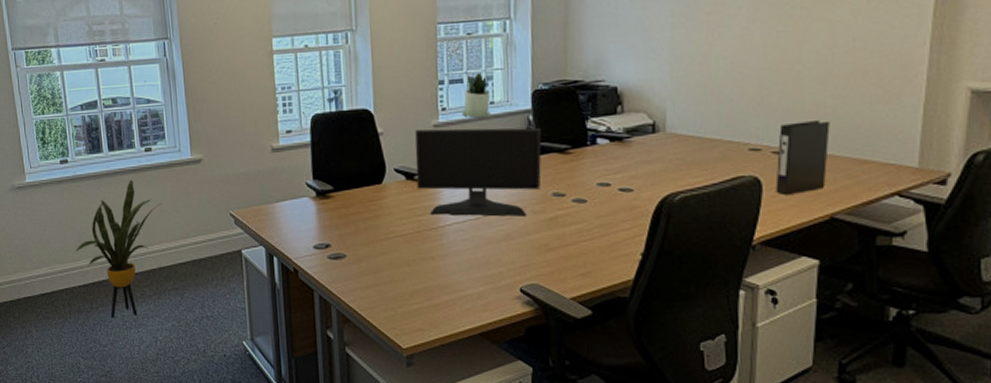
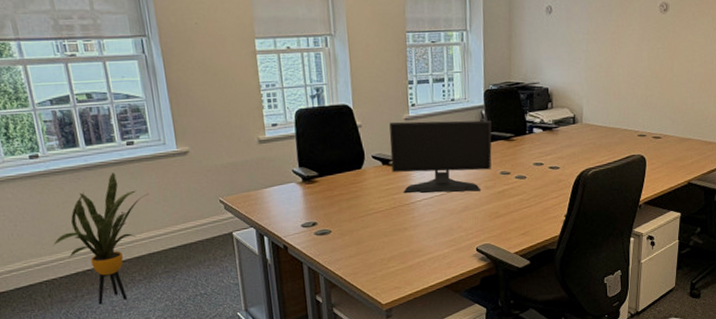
planter: present [462,73,491,118] -> none [428,75,452,113]
binder: present [775,119,830,196] -> none [655,113,689,169]

